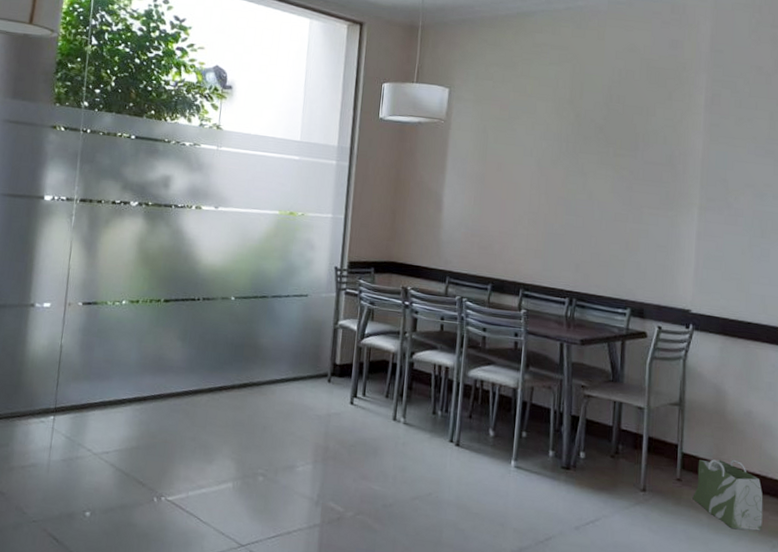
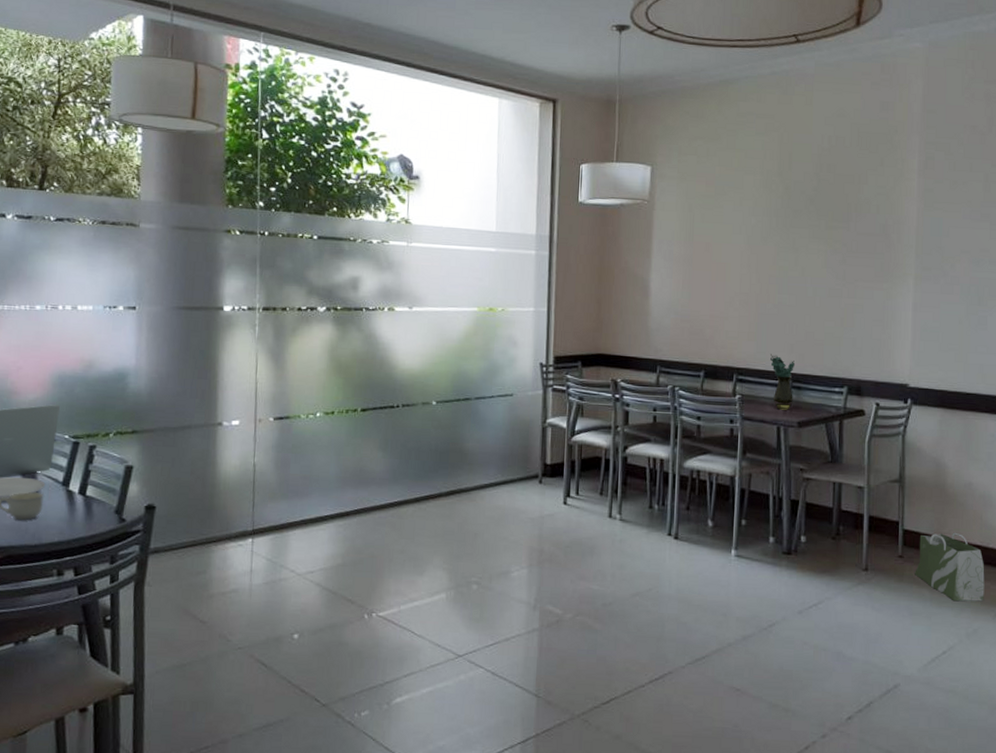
vase: none [556,271,580,328] -> present [770,353,796,410]

